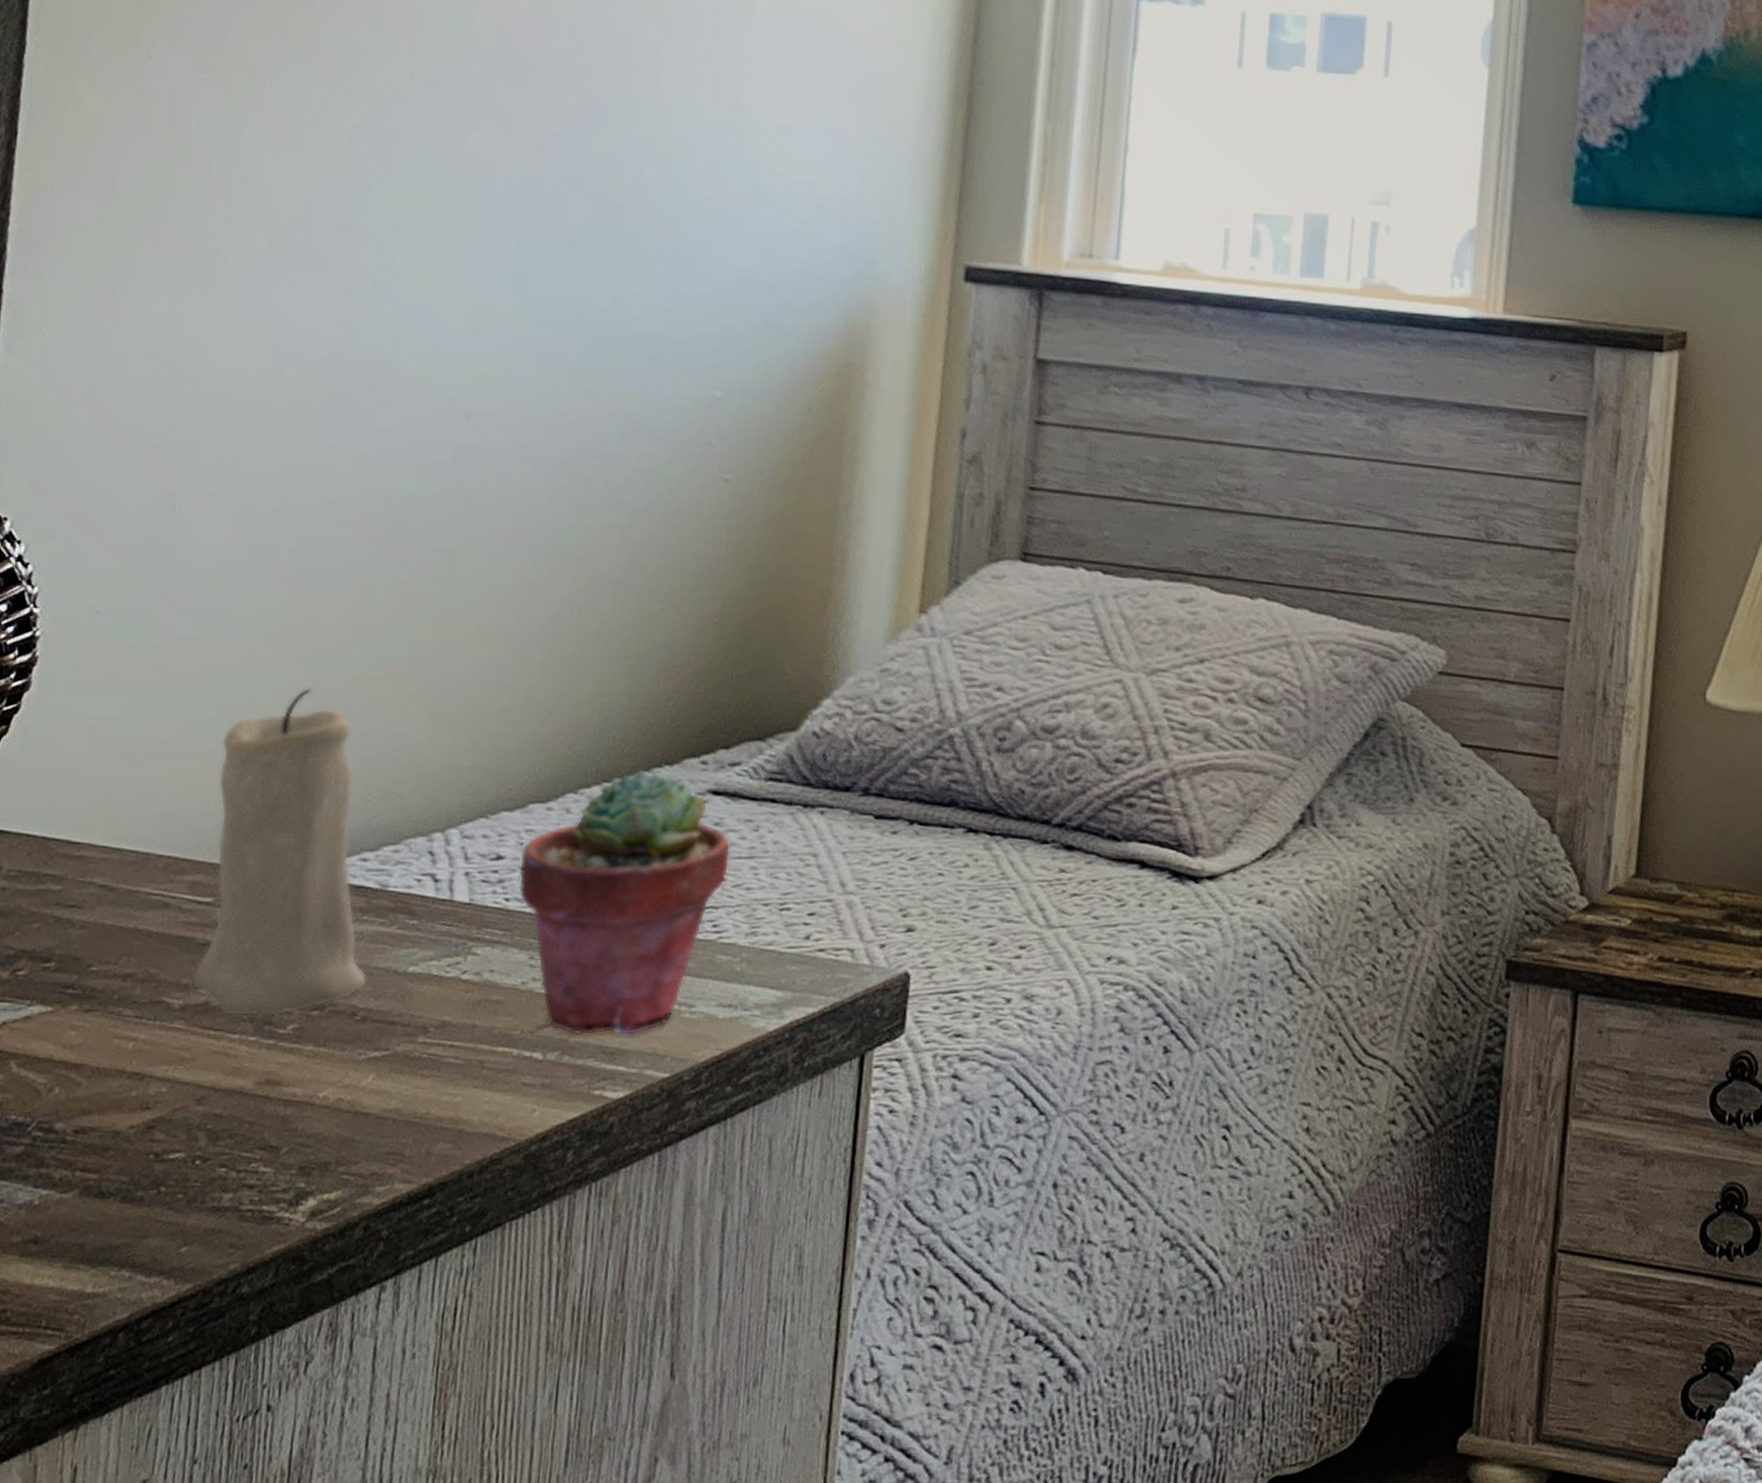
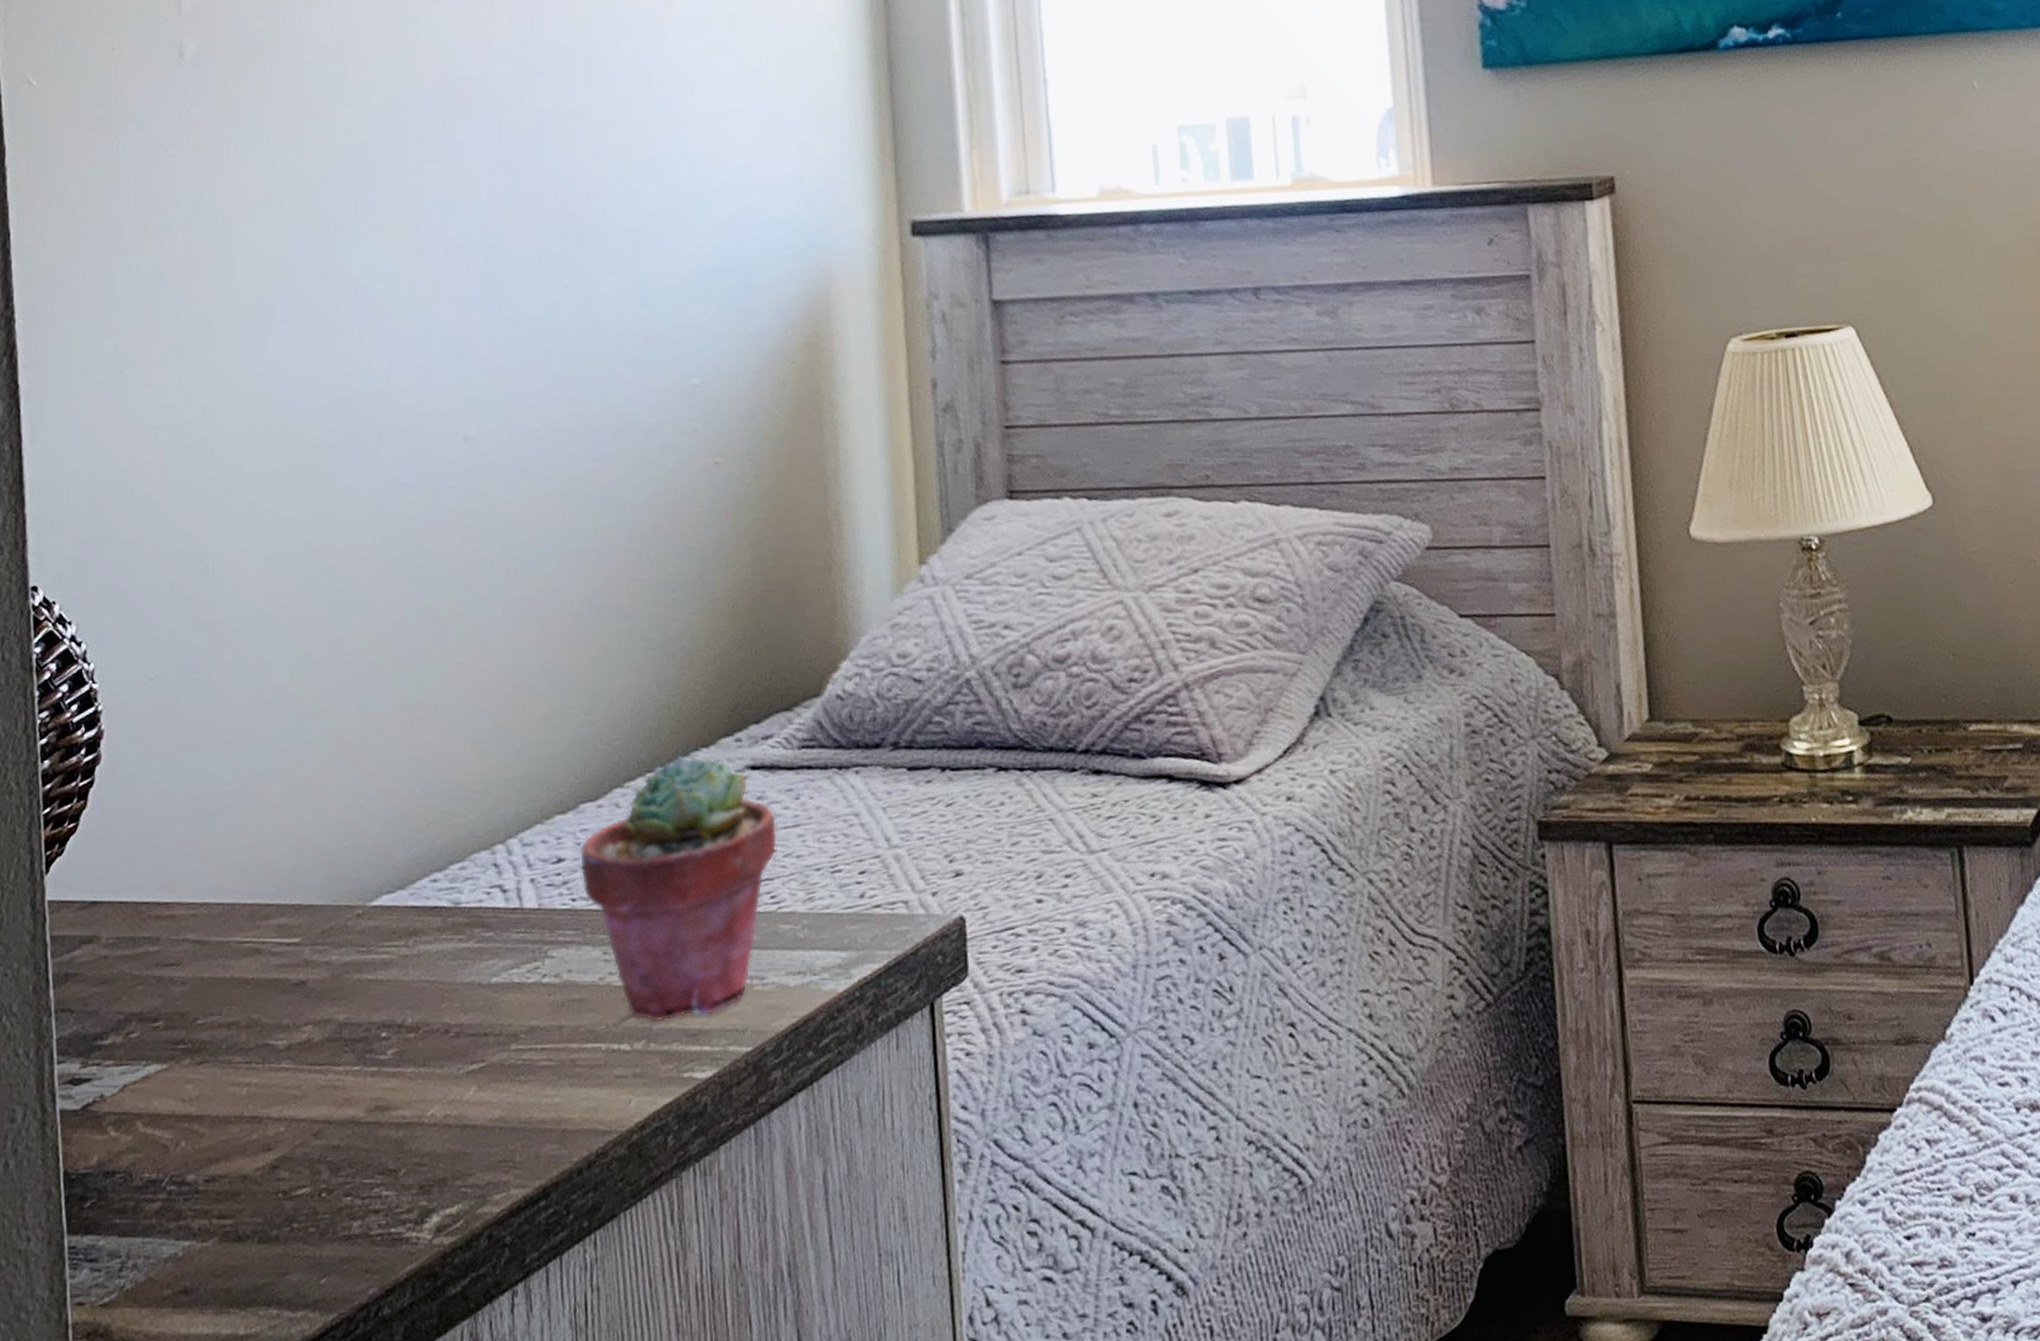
candle: present [192,688,368,1017] -> none [285,723,455,1050]

